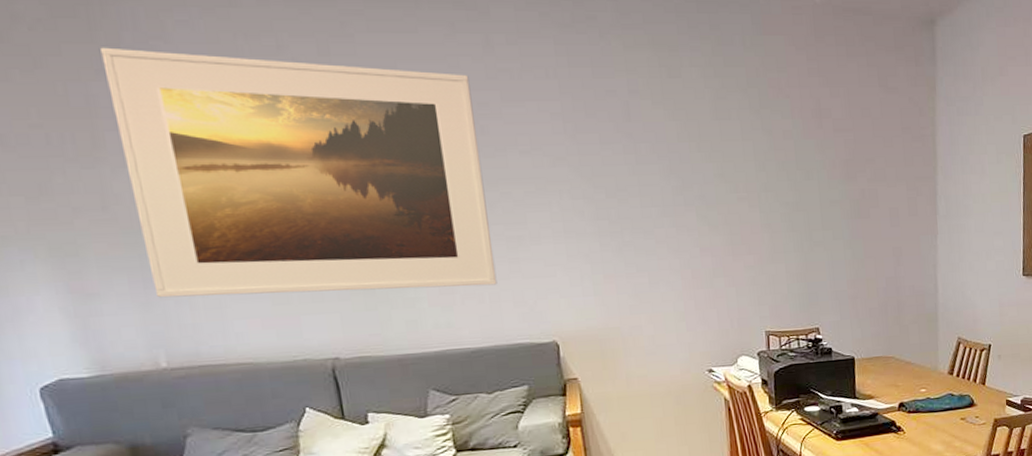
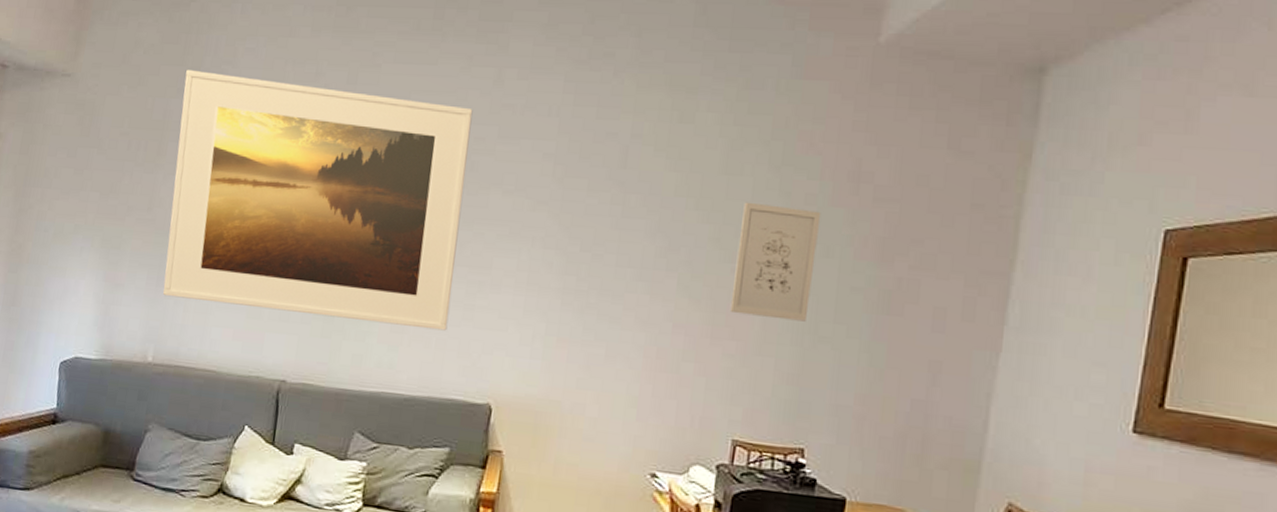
wall art: none [737,141,803,233] -> present [729,202,822,322]

